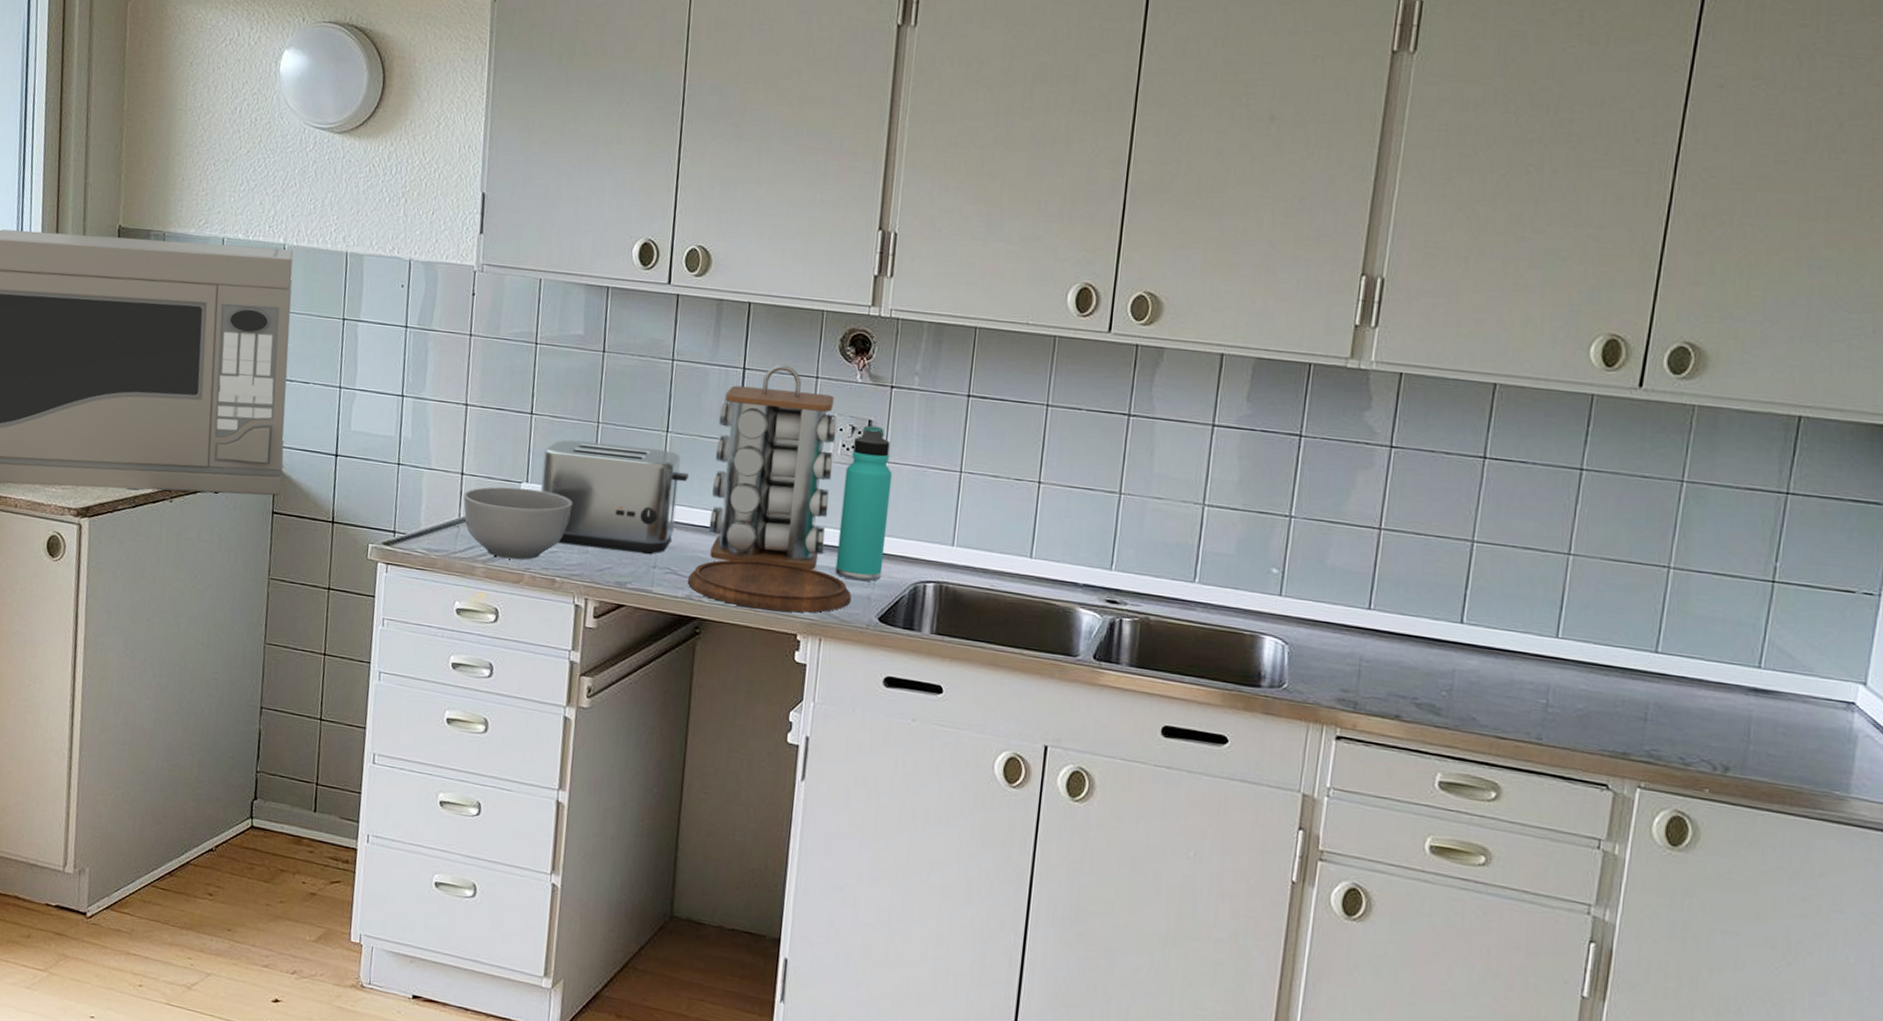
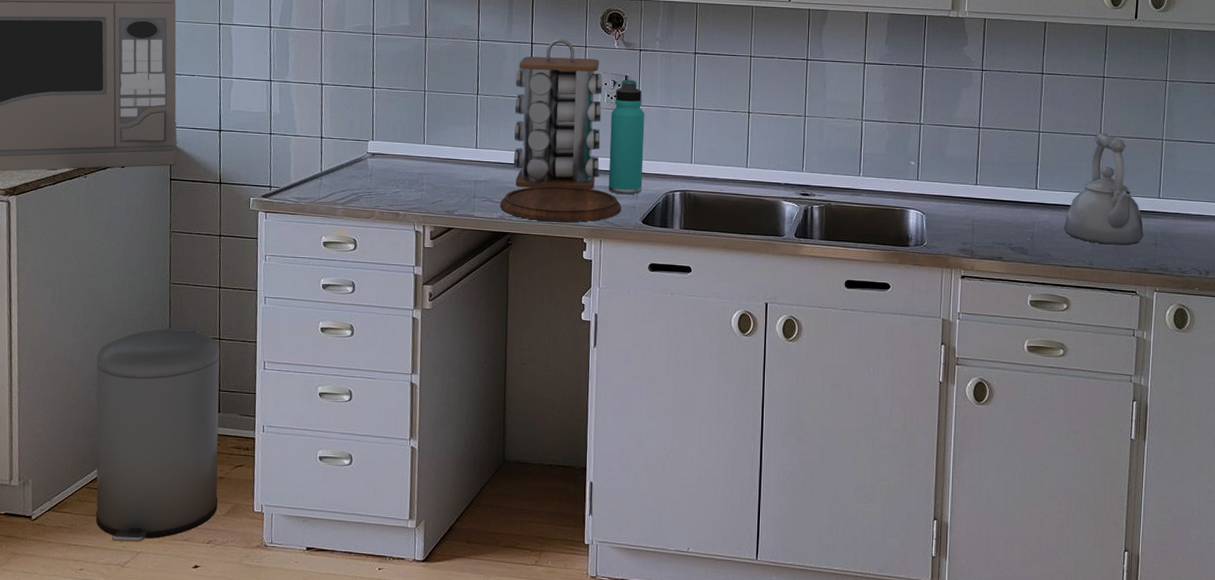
pedal bin: none [160,698,321,961] -> present [95,327,220,542]
bowl: present [463,486,572,560] -> none [323,145,408,200]
toaster: present [540,440,689,555] -> none [383,106,496,188]
kettle: none [1499,548,1627,717] -> present [1063,132,1143,246]

